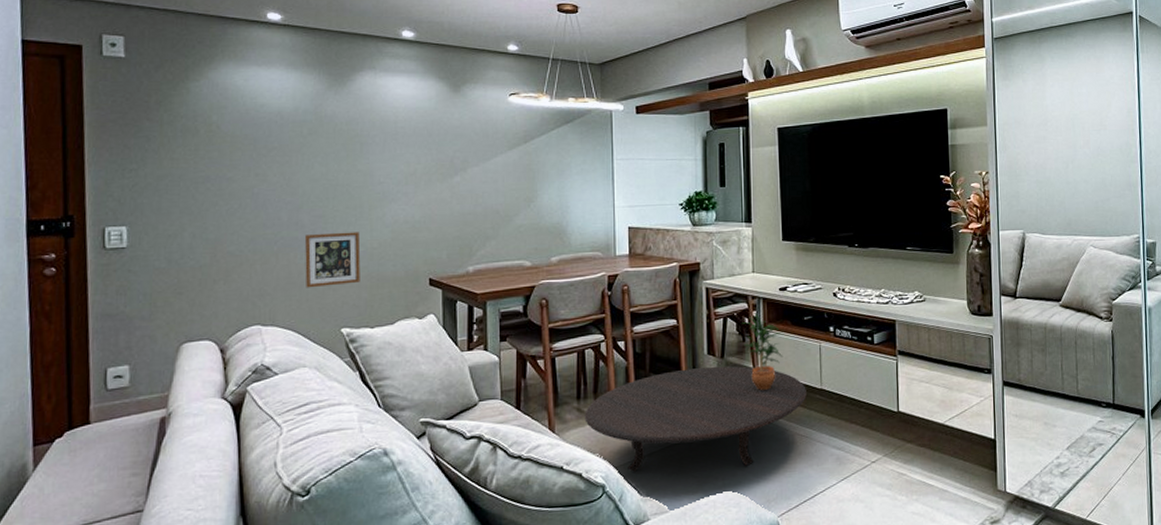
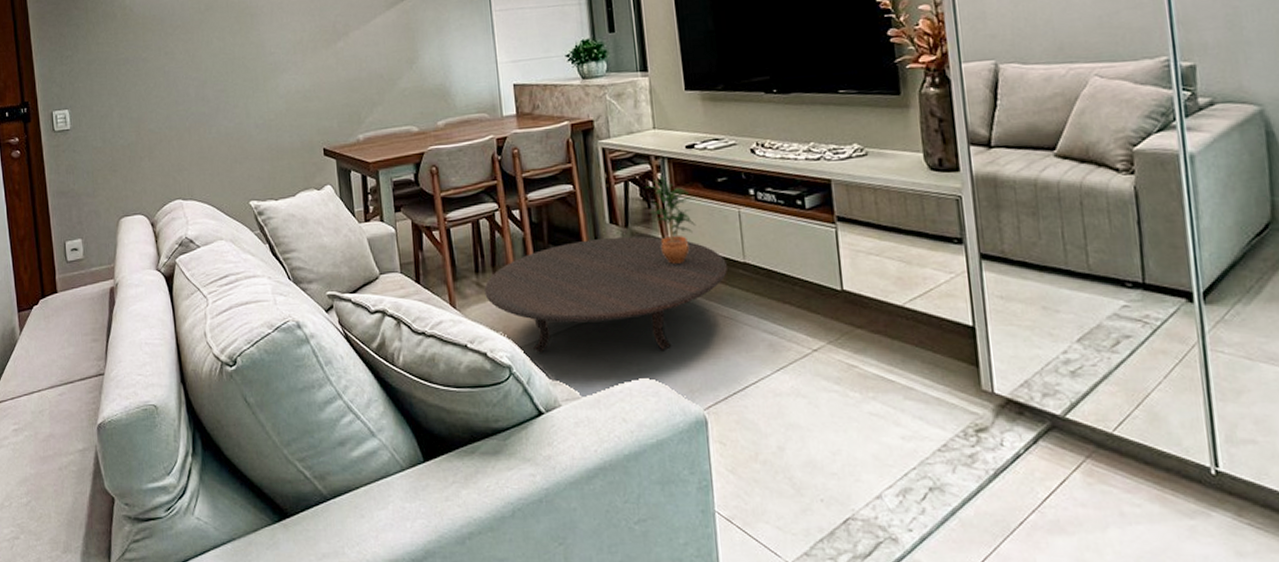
picture frame: present [305,232,361,288] -> none [211,104,262,162]

